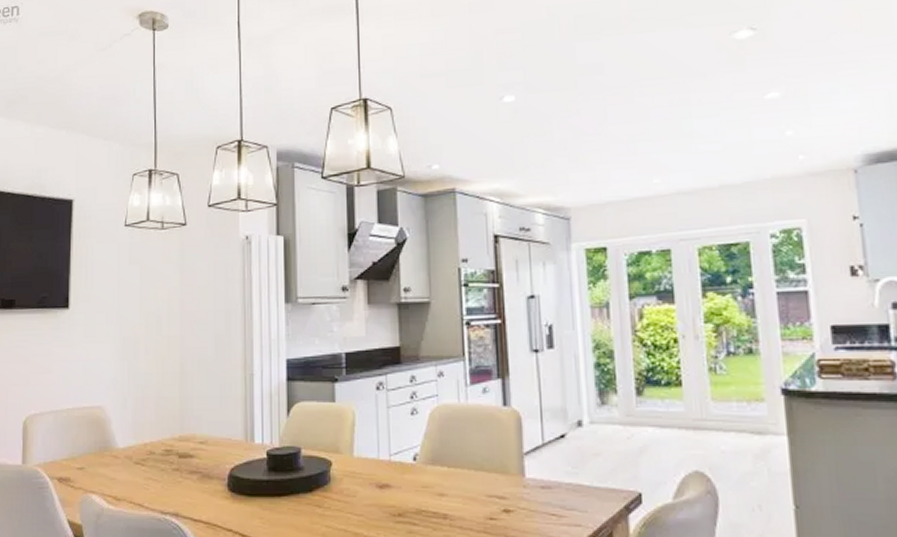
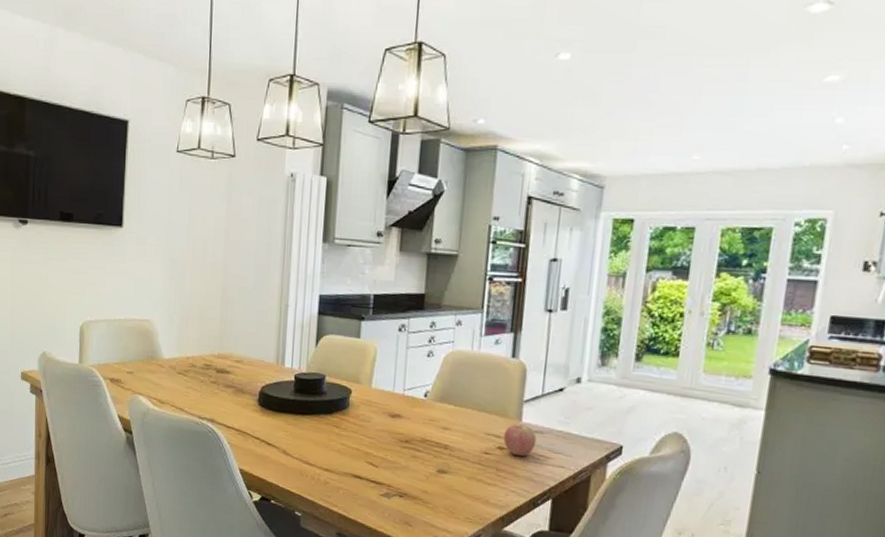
apple: none [508,481,545,519] -> present [503,424,537,457]

